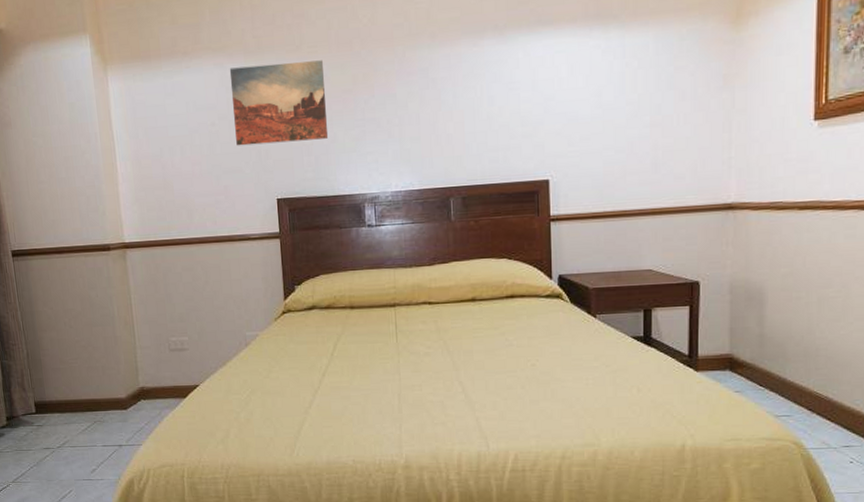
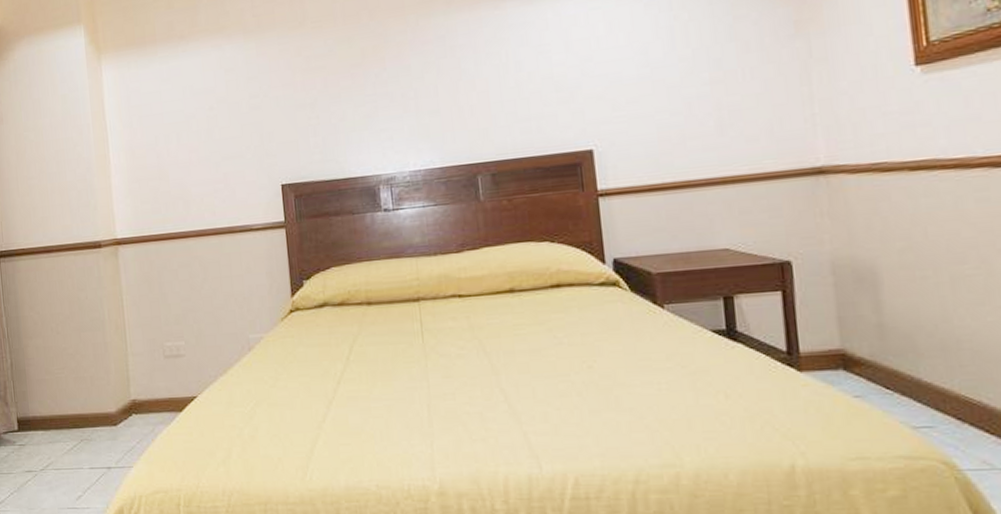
wall art: present [229,60,329,146] -> none [228,35,337,130]

